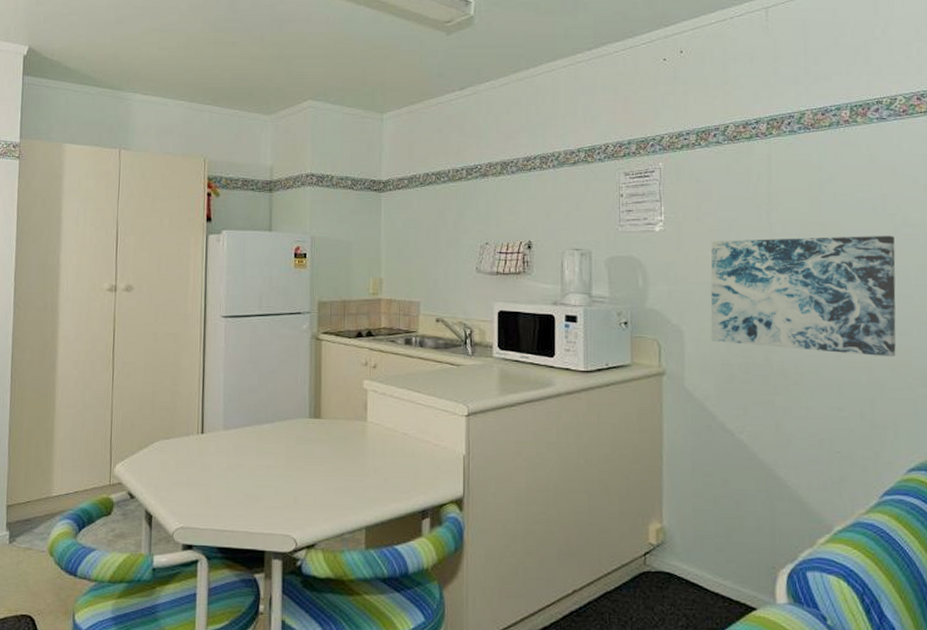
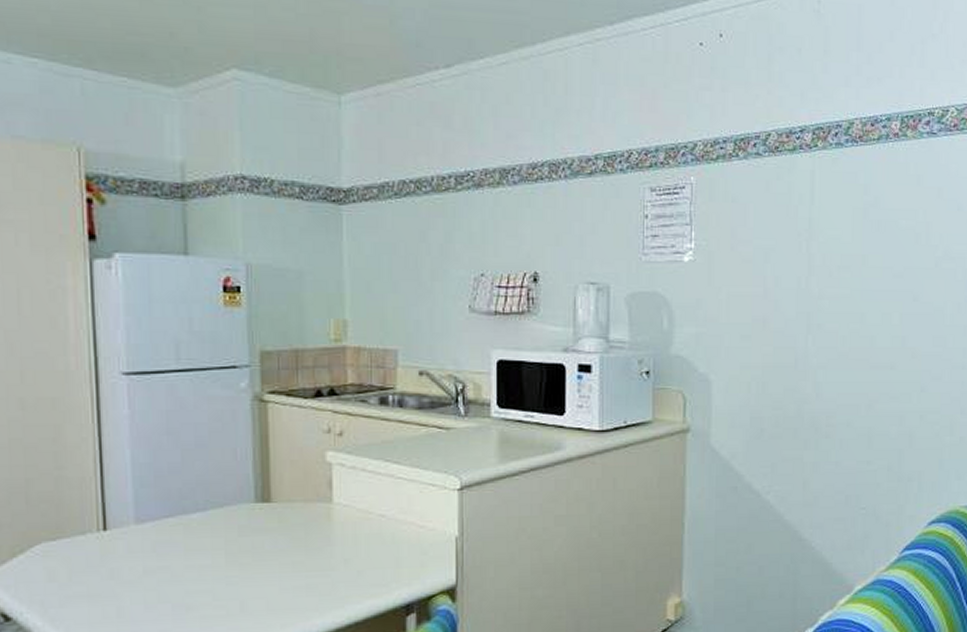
wall art: present [710,235,896,358] -> none [741,269,935,405]

